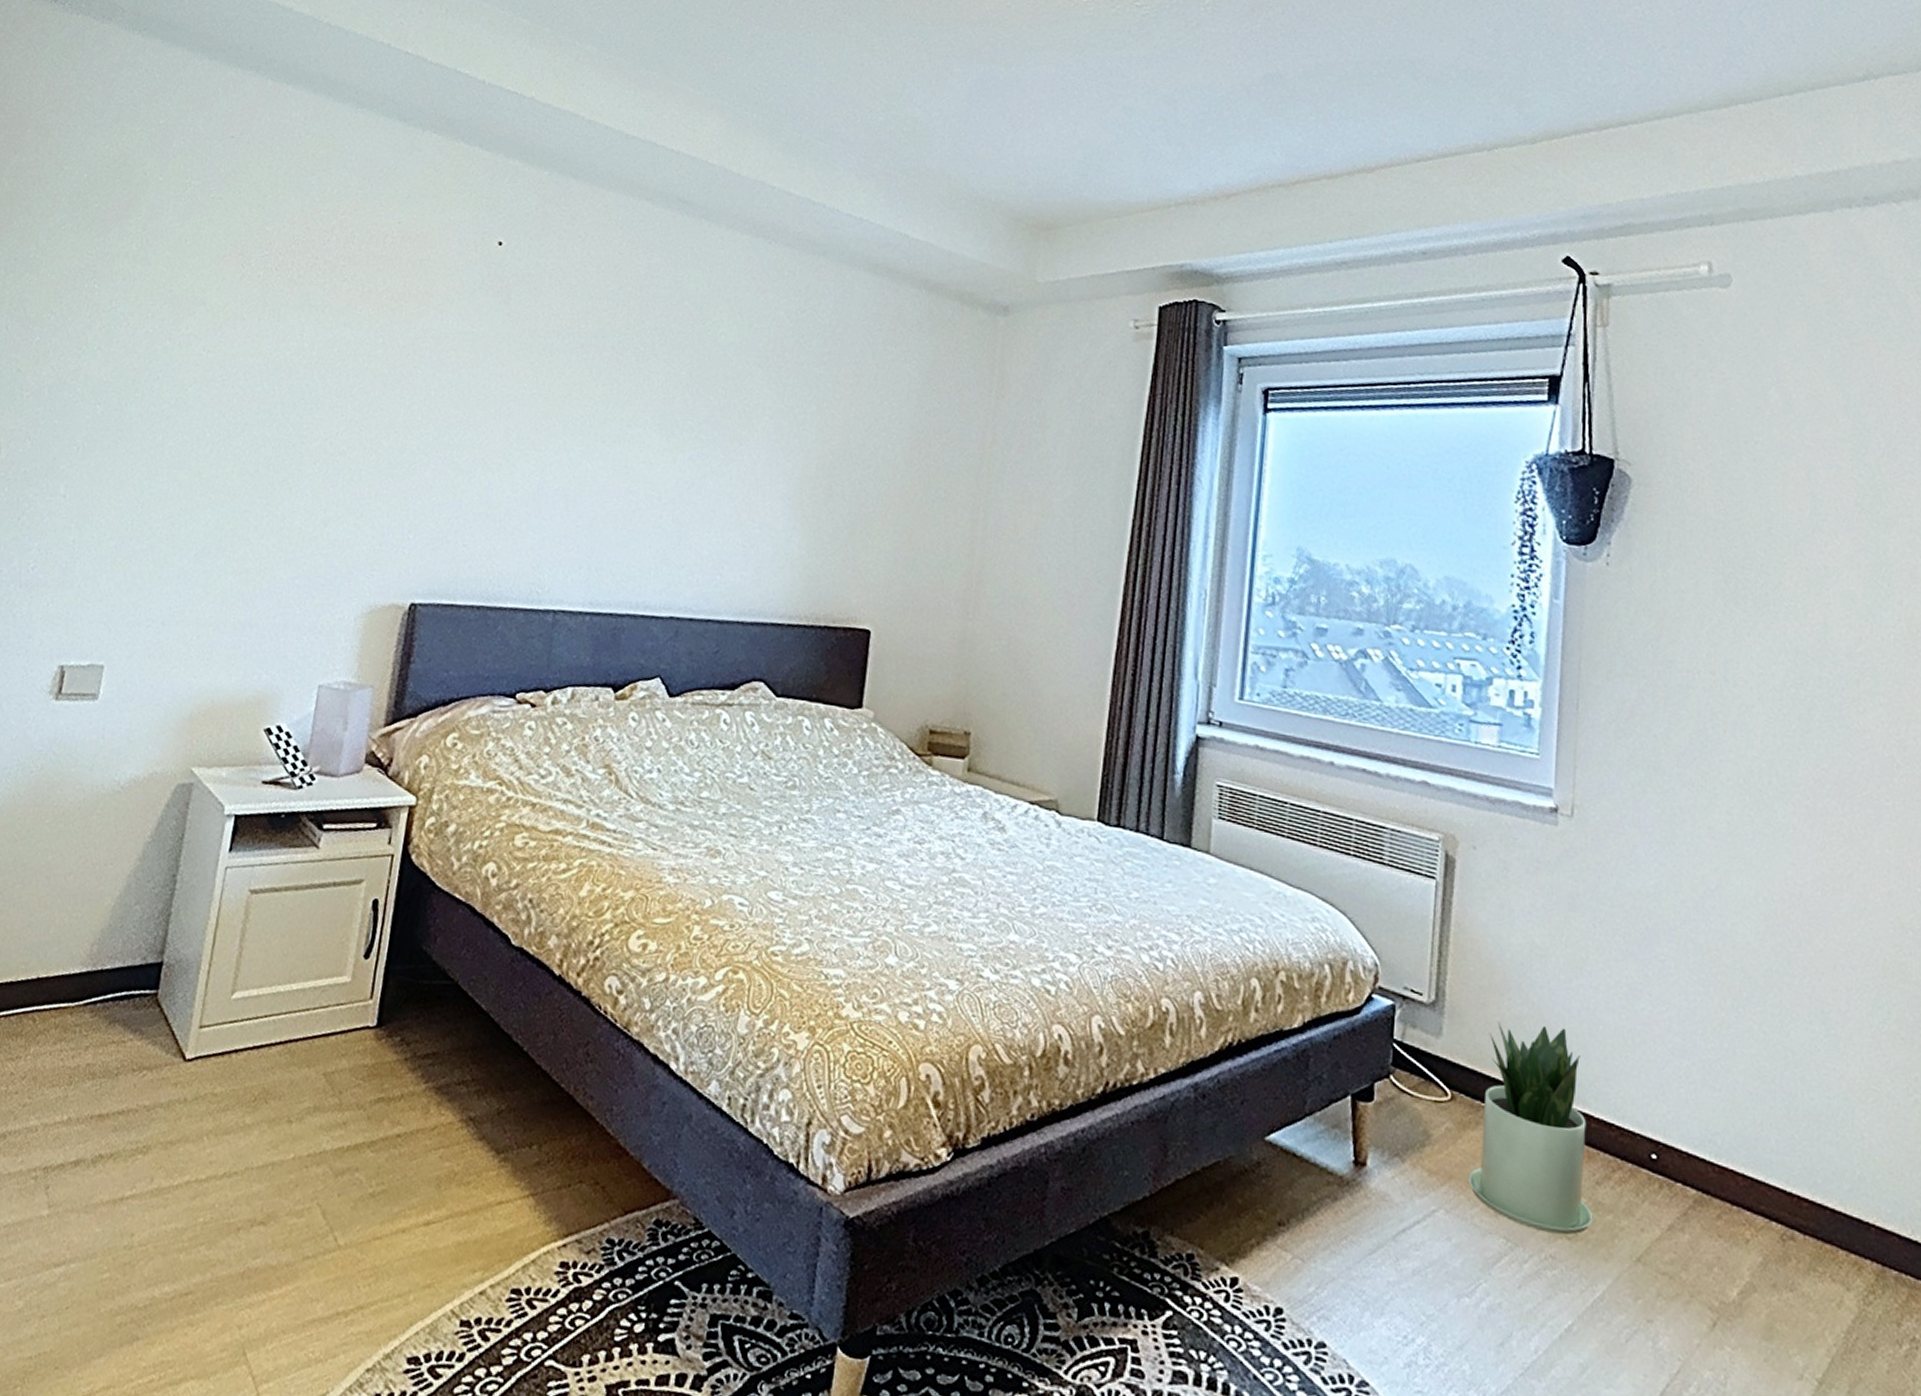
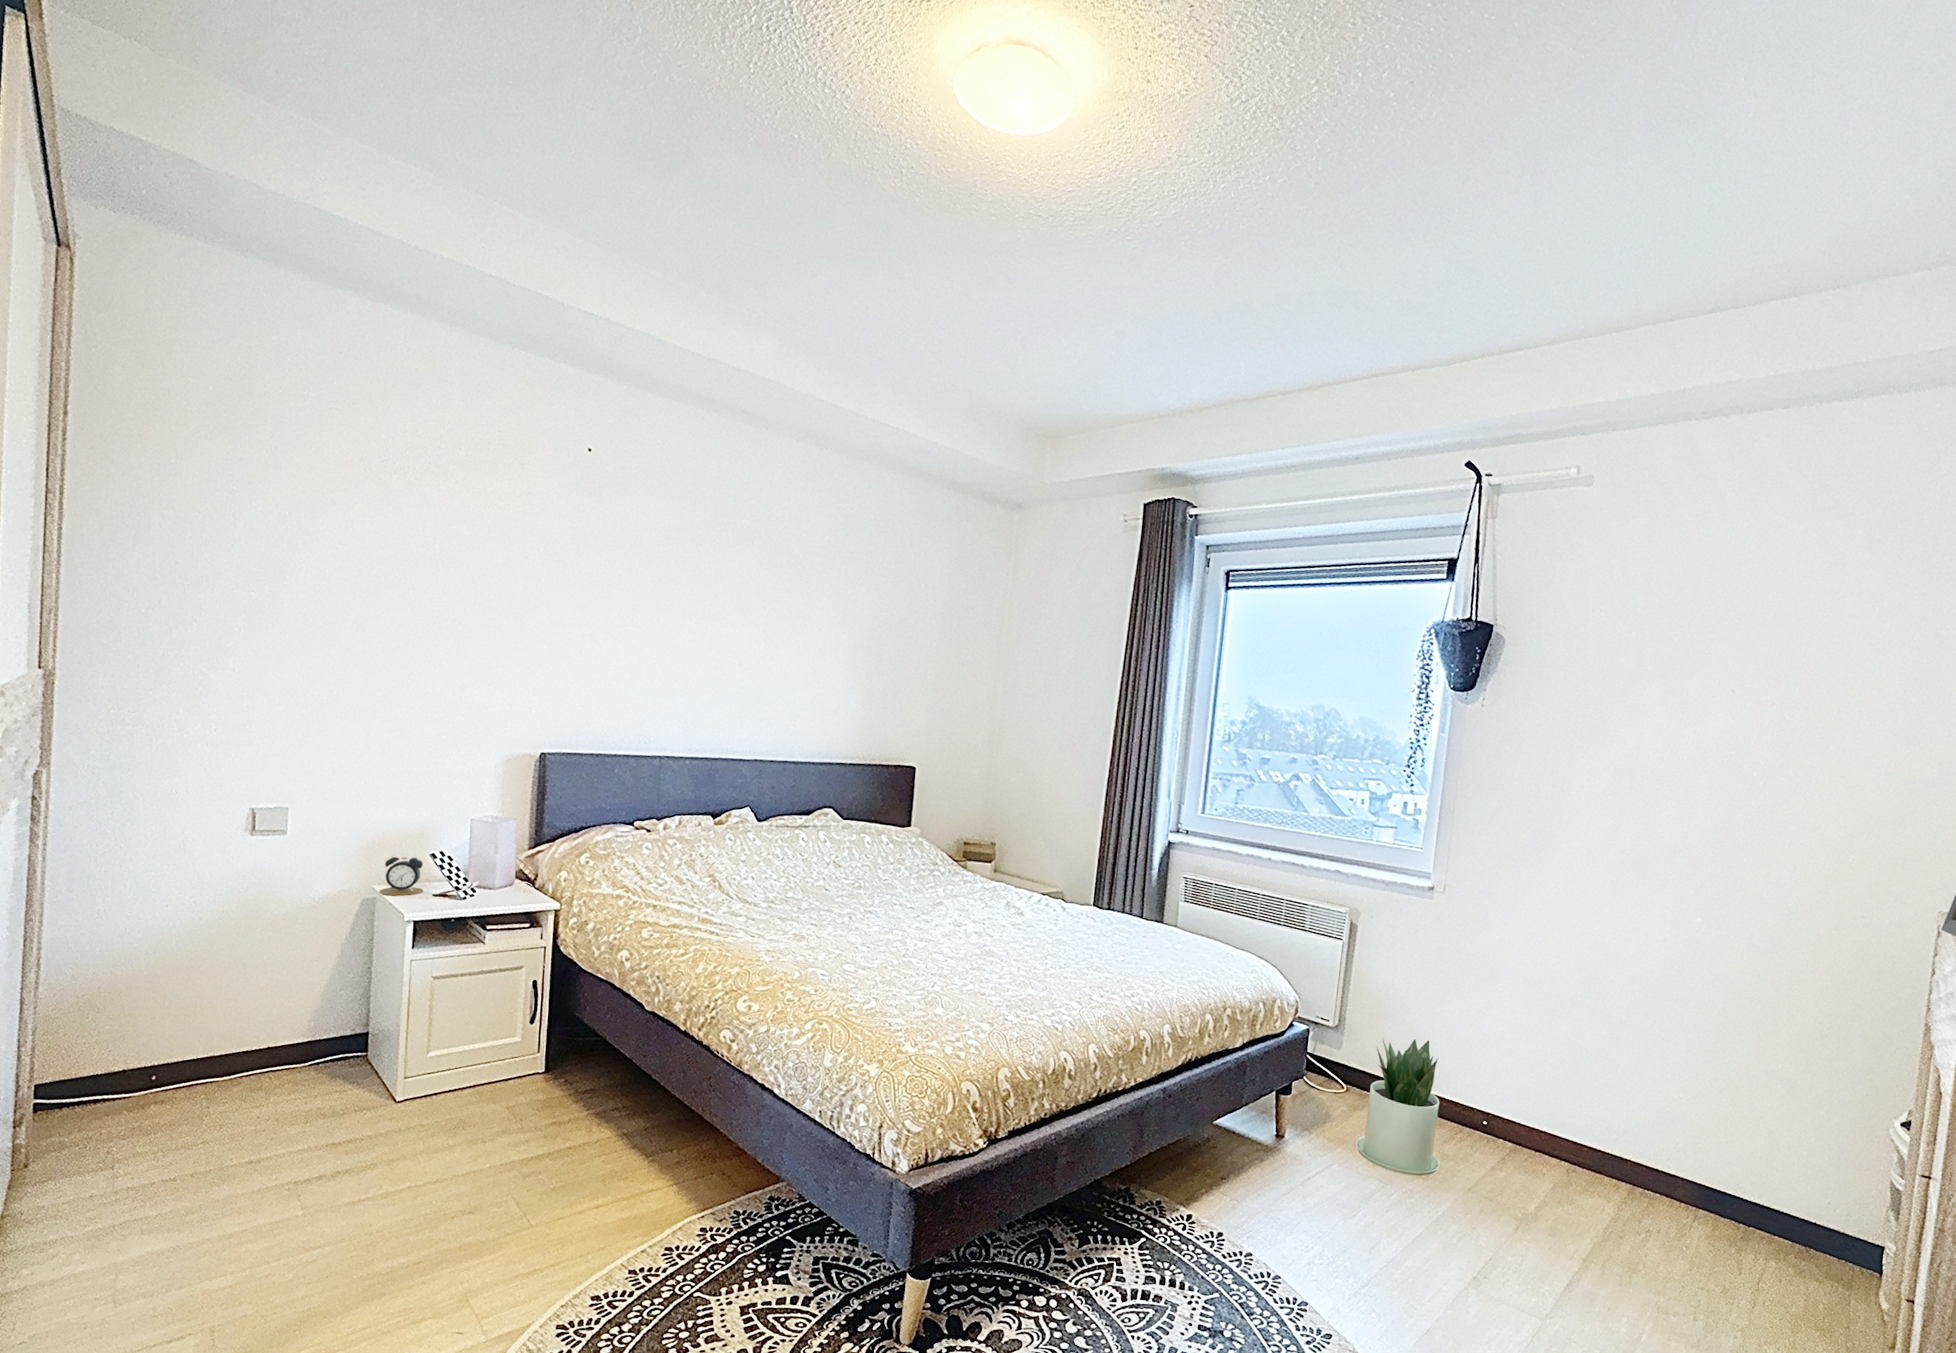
alarm clock: none [198,726,256,783] -> present [379,853,424,897]

